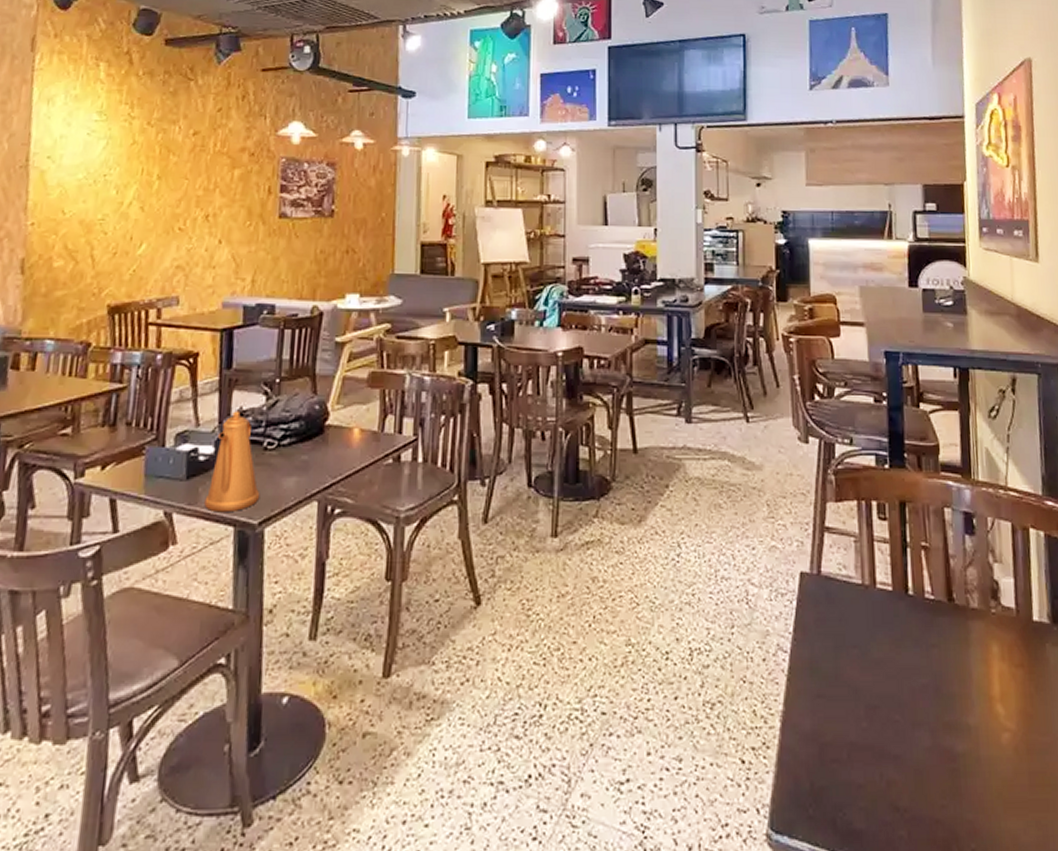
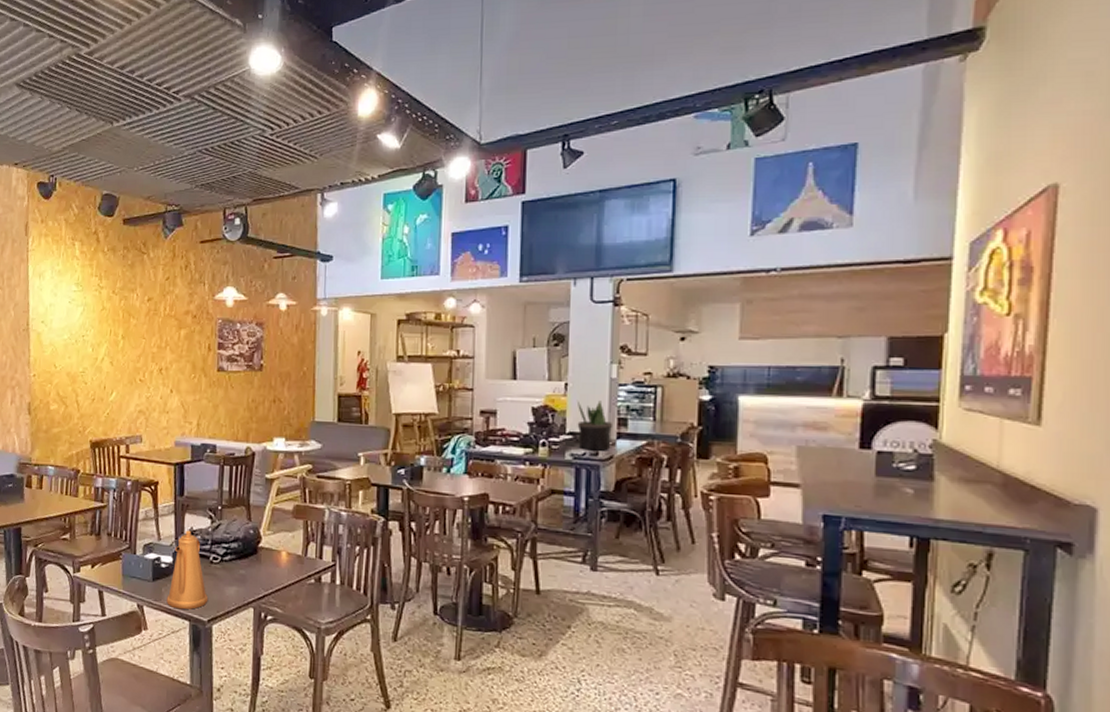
planter: none [667,246,701,298] -> present [577,400,614,452]

